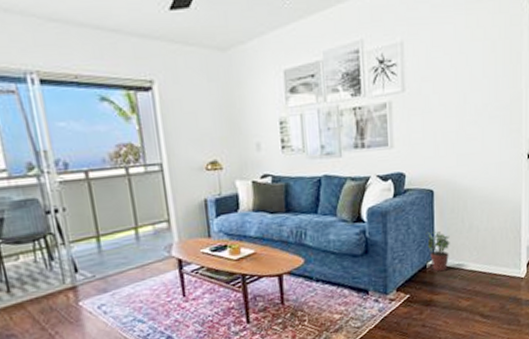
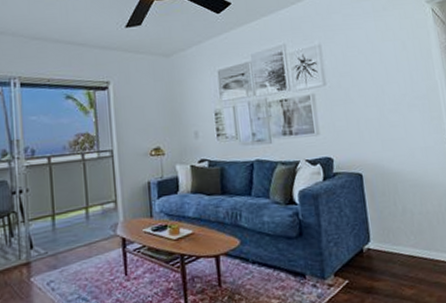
potted plant: present [425,231,450,272] -> none [359,214,386,257]

